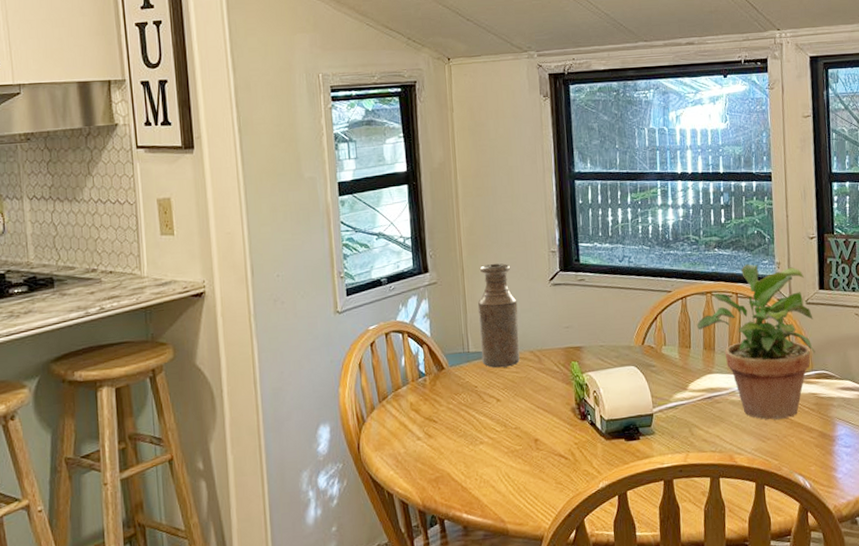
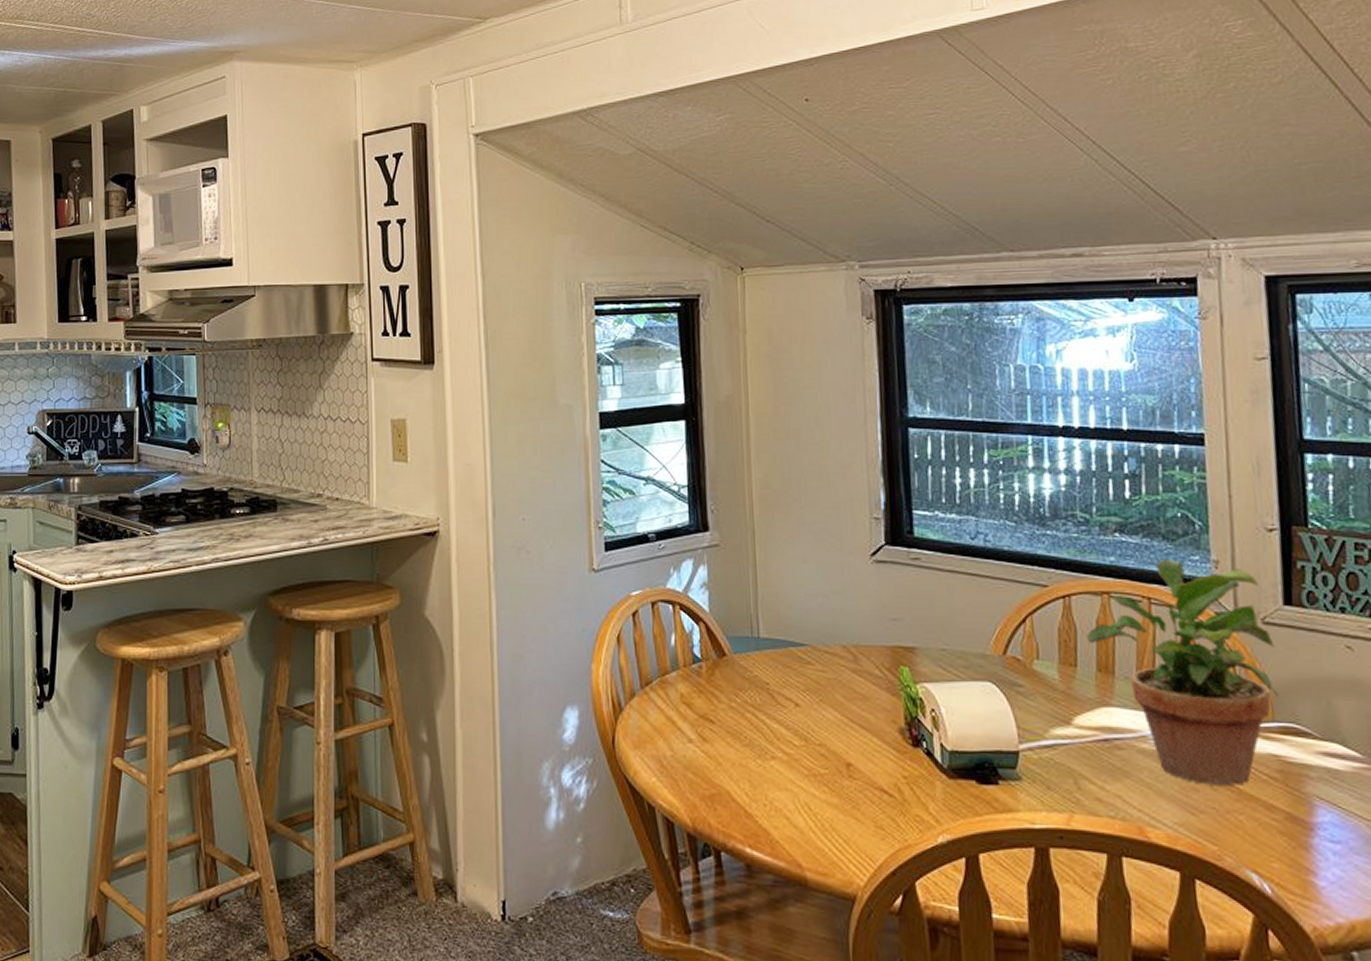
bottle: present [477,263,521,368] -> none [772,526,829,663]

